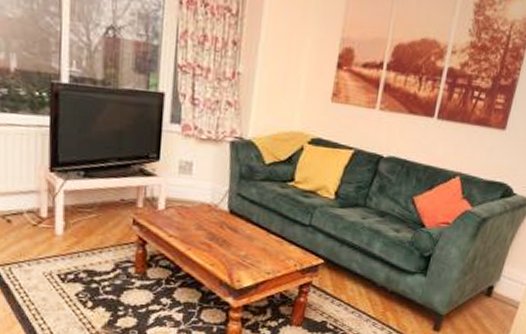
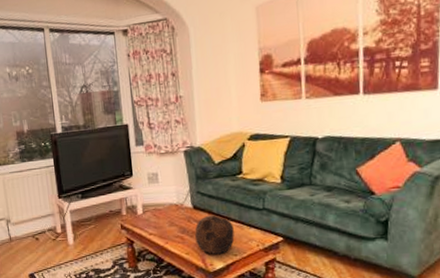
soccer ball: none [225,223,272,270] -> present [195,215,235,254]

